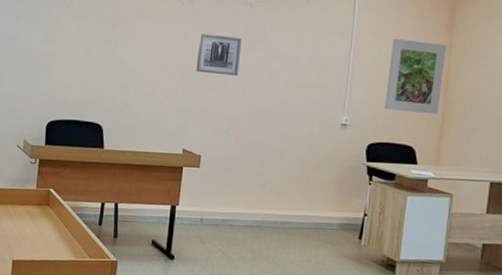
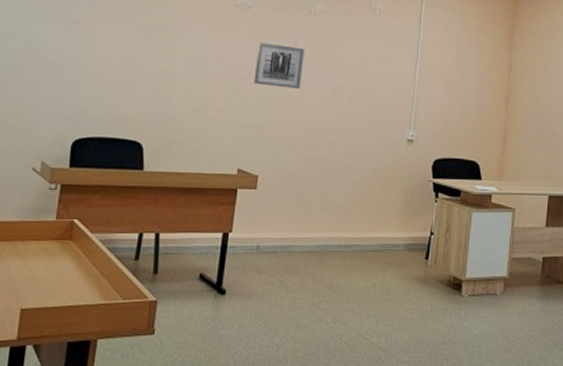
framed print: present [385,38,447,114] -> none [450,53,508,129]

